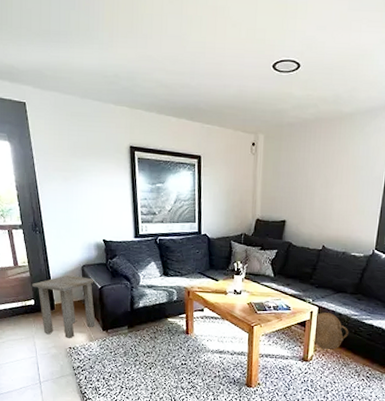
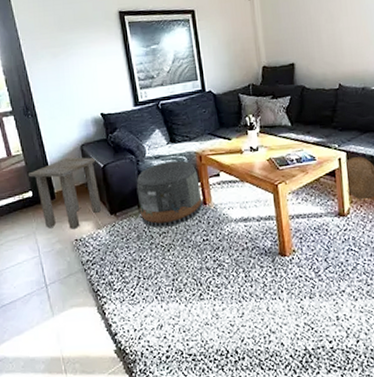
pouf: none [128,292,185,349] -> present [136,160,203,228]

